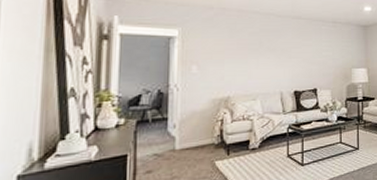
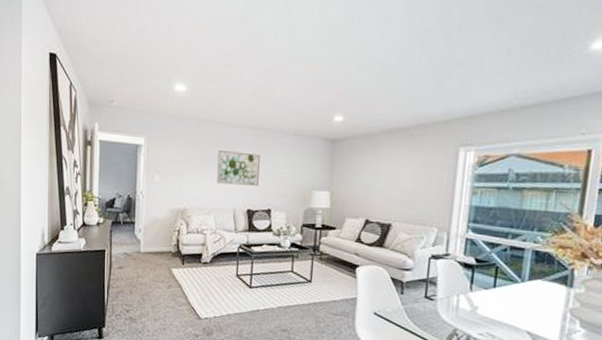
wall art: none [262,38,303,69] -> present [217,149,260,186]

